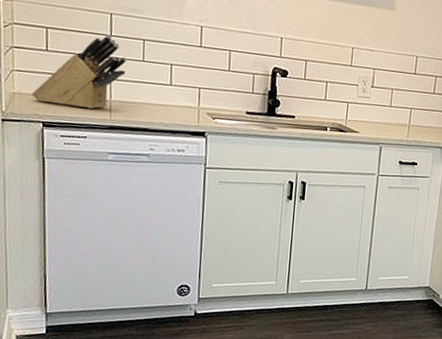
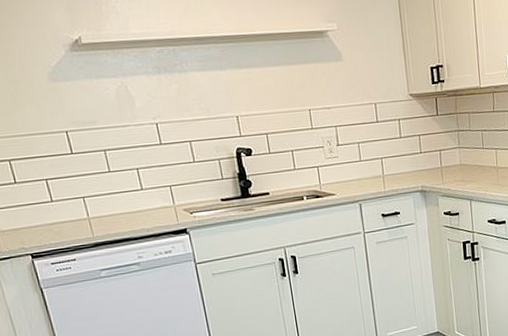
knife block: present [31,34,127,110] -> none [13,153,96,235]

